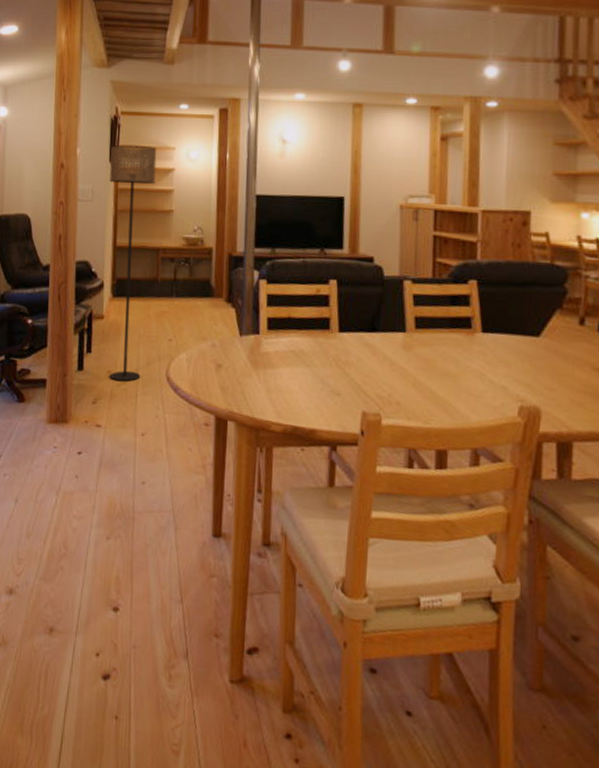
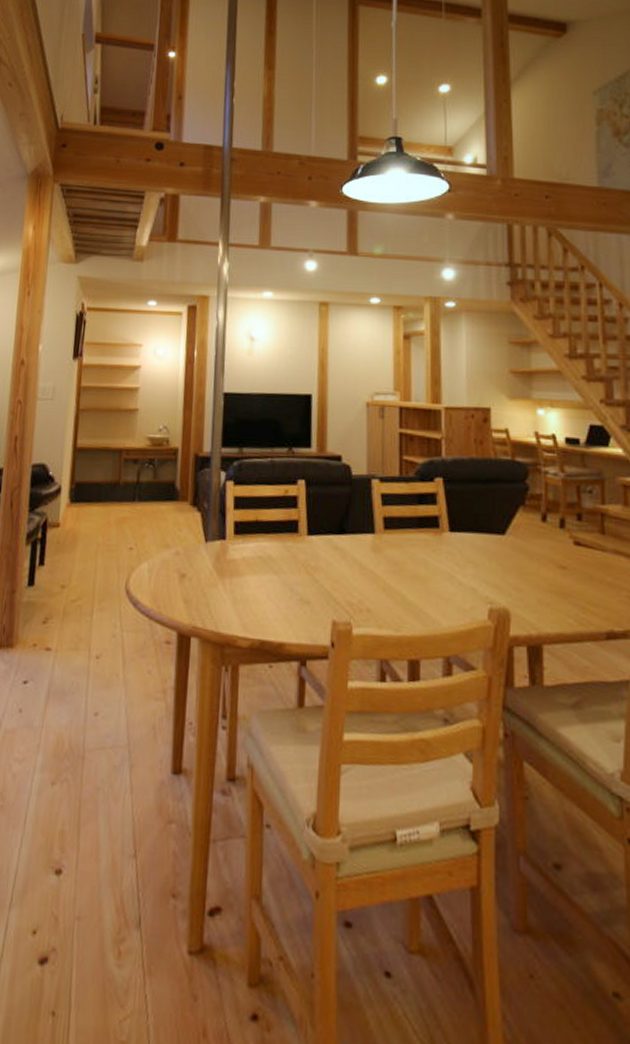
floor lamp: present [109,144,157,382] -> none [62,341,123,597]

